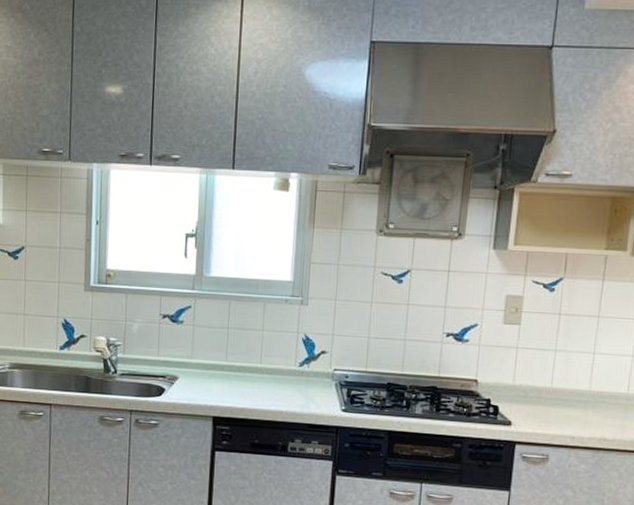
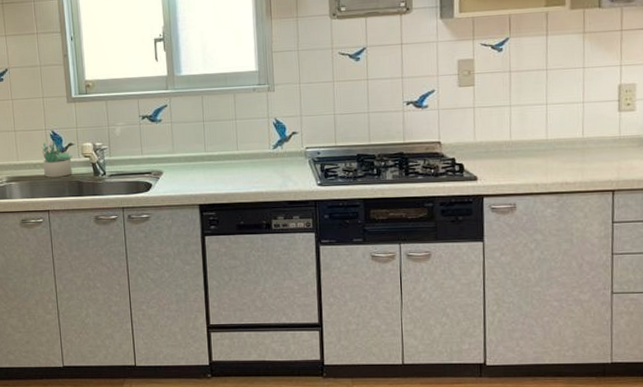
succulent plant: none [51,329,83,370] -> present [41,140,73,178]

